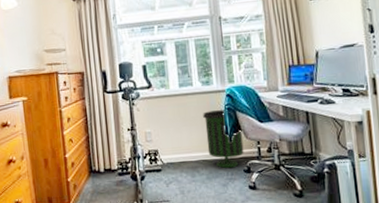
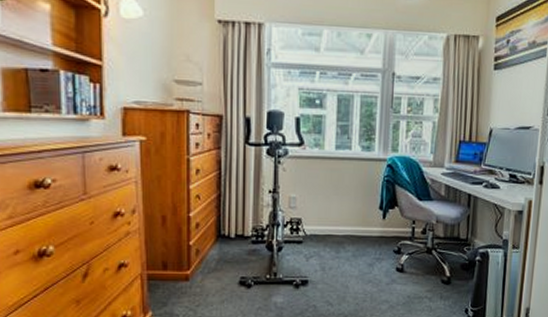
trash can: present [203,110,244,169] -> none [357,181,398,247]

